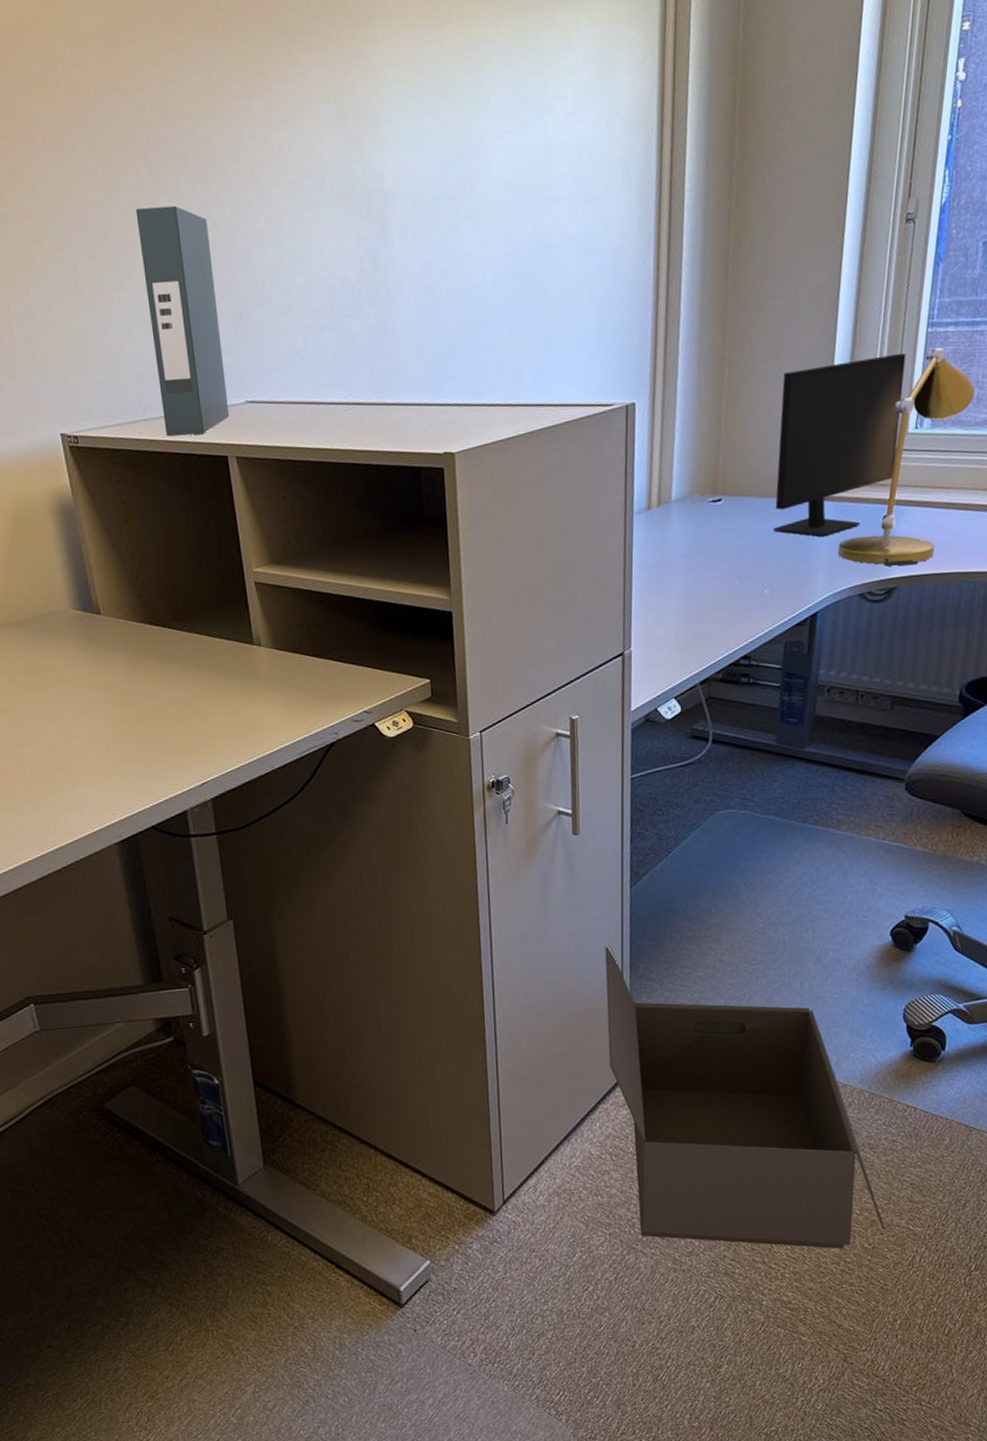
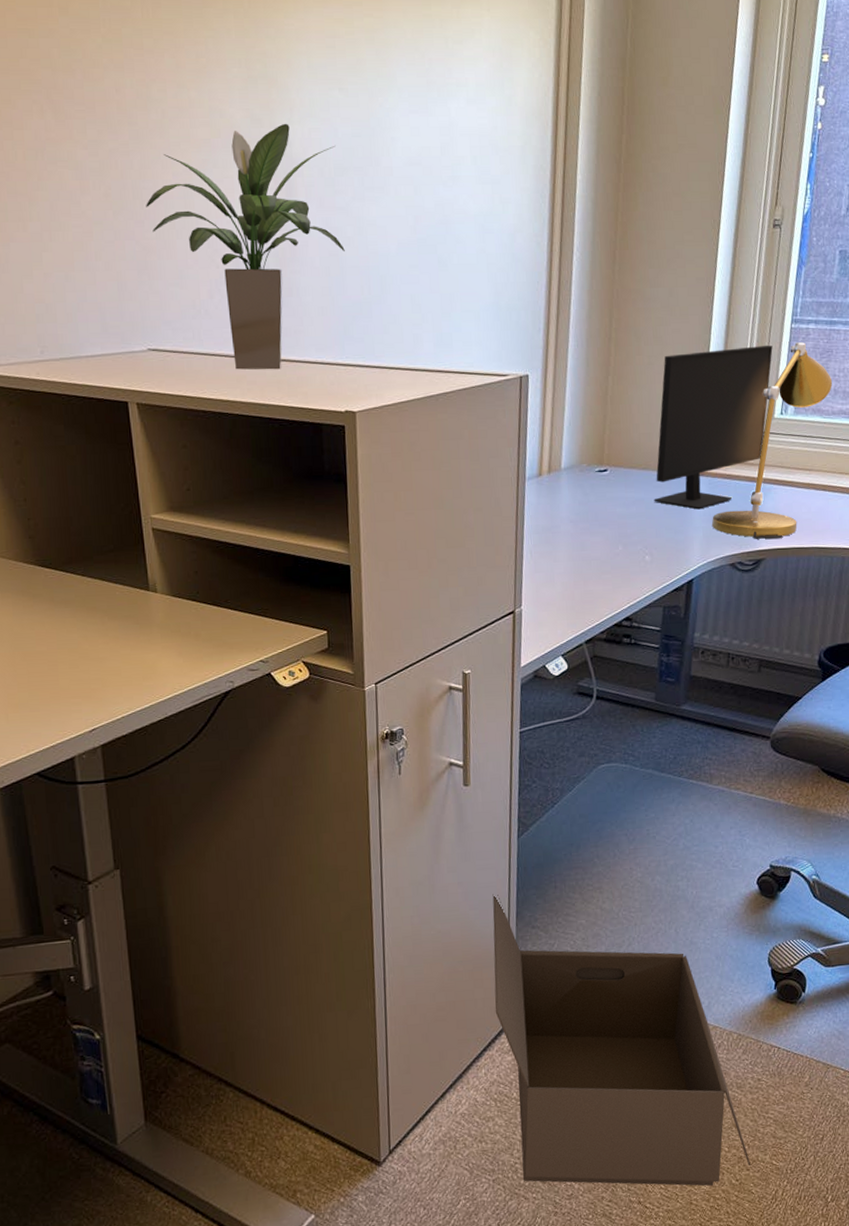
binder: present [135,205,230,437] -> none [40,150,131,379]
potted plant: none [239,157,440,417] -> present [146,123,345,370]

